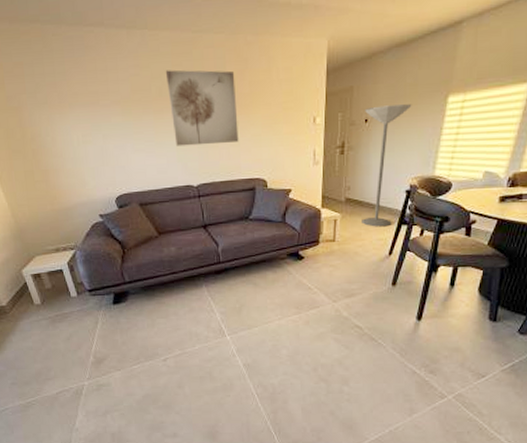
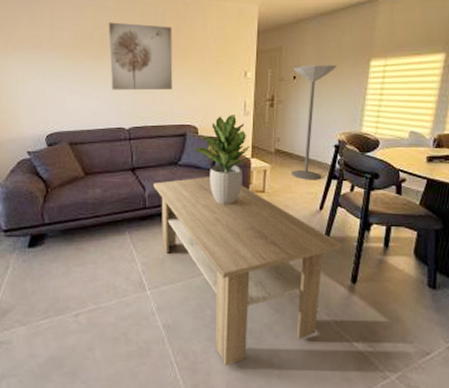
coffee table: none [226,229,409,394] -> present [153,177,342,366]
potted plant: none [264,165,323,255] -> present [194,115,253,205]

